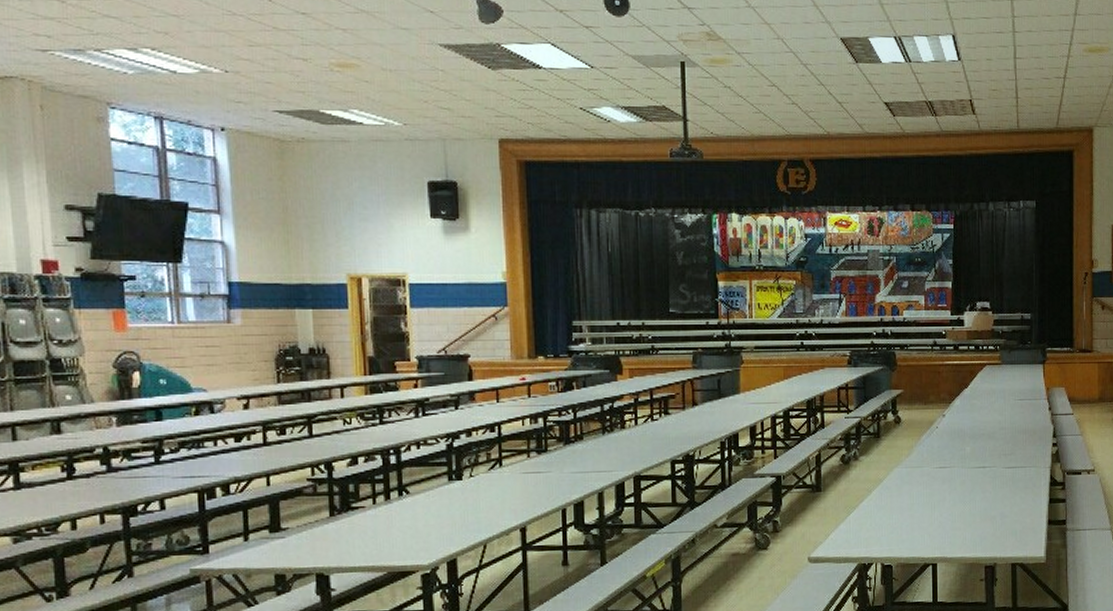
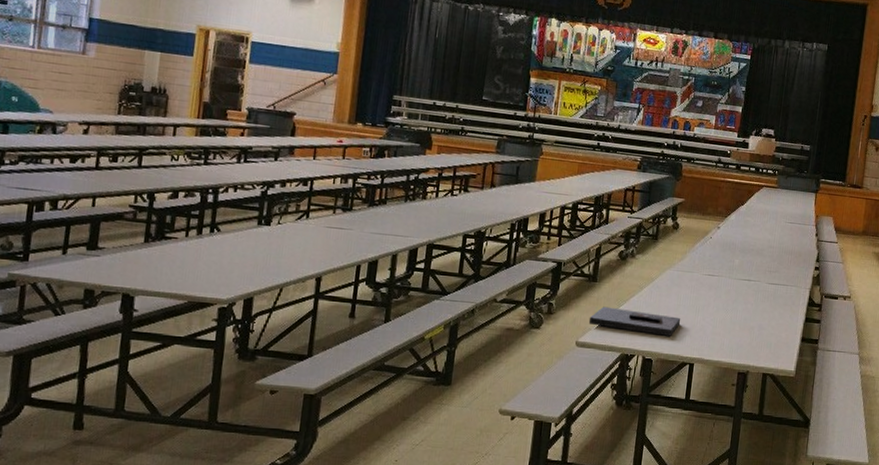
book: none [818,516,917,539] -> present [588,306,681,336]

